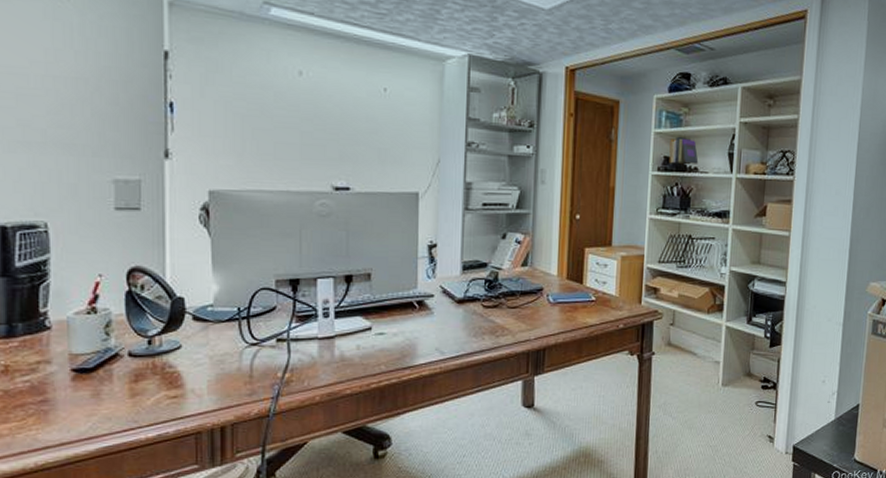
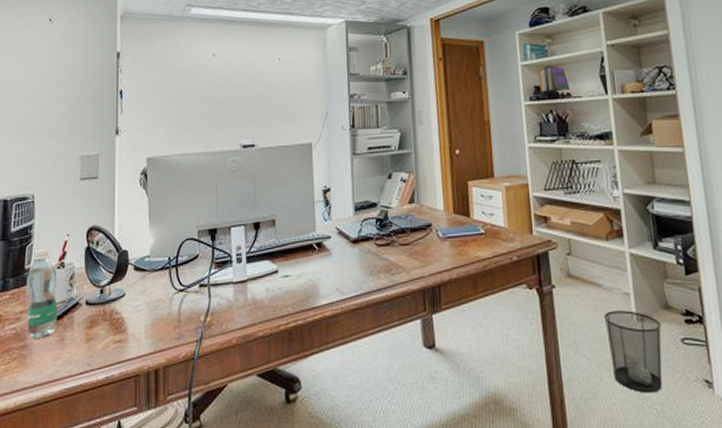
bottle: none [43,289,90,393] -> present [27,248,58,339]
books: none [455,154,502,184] -> present [342,103,383,130]
waste bin: none [693,377,742,447] -> present [603,310,663,393]

